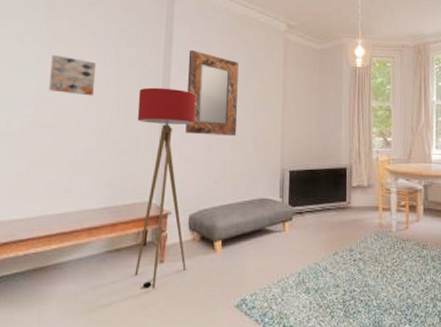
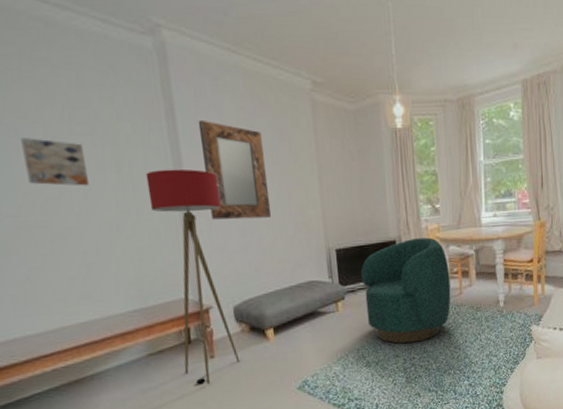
armchair: none [310,168,397,274] -> present [360,237,451,344]

